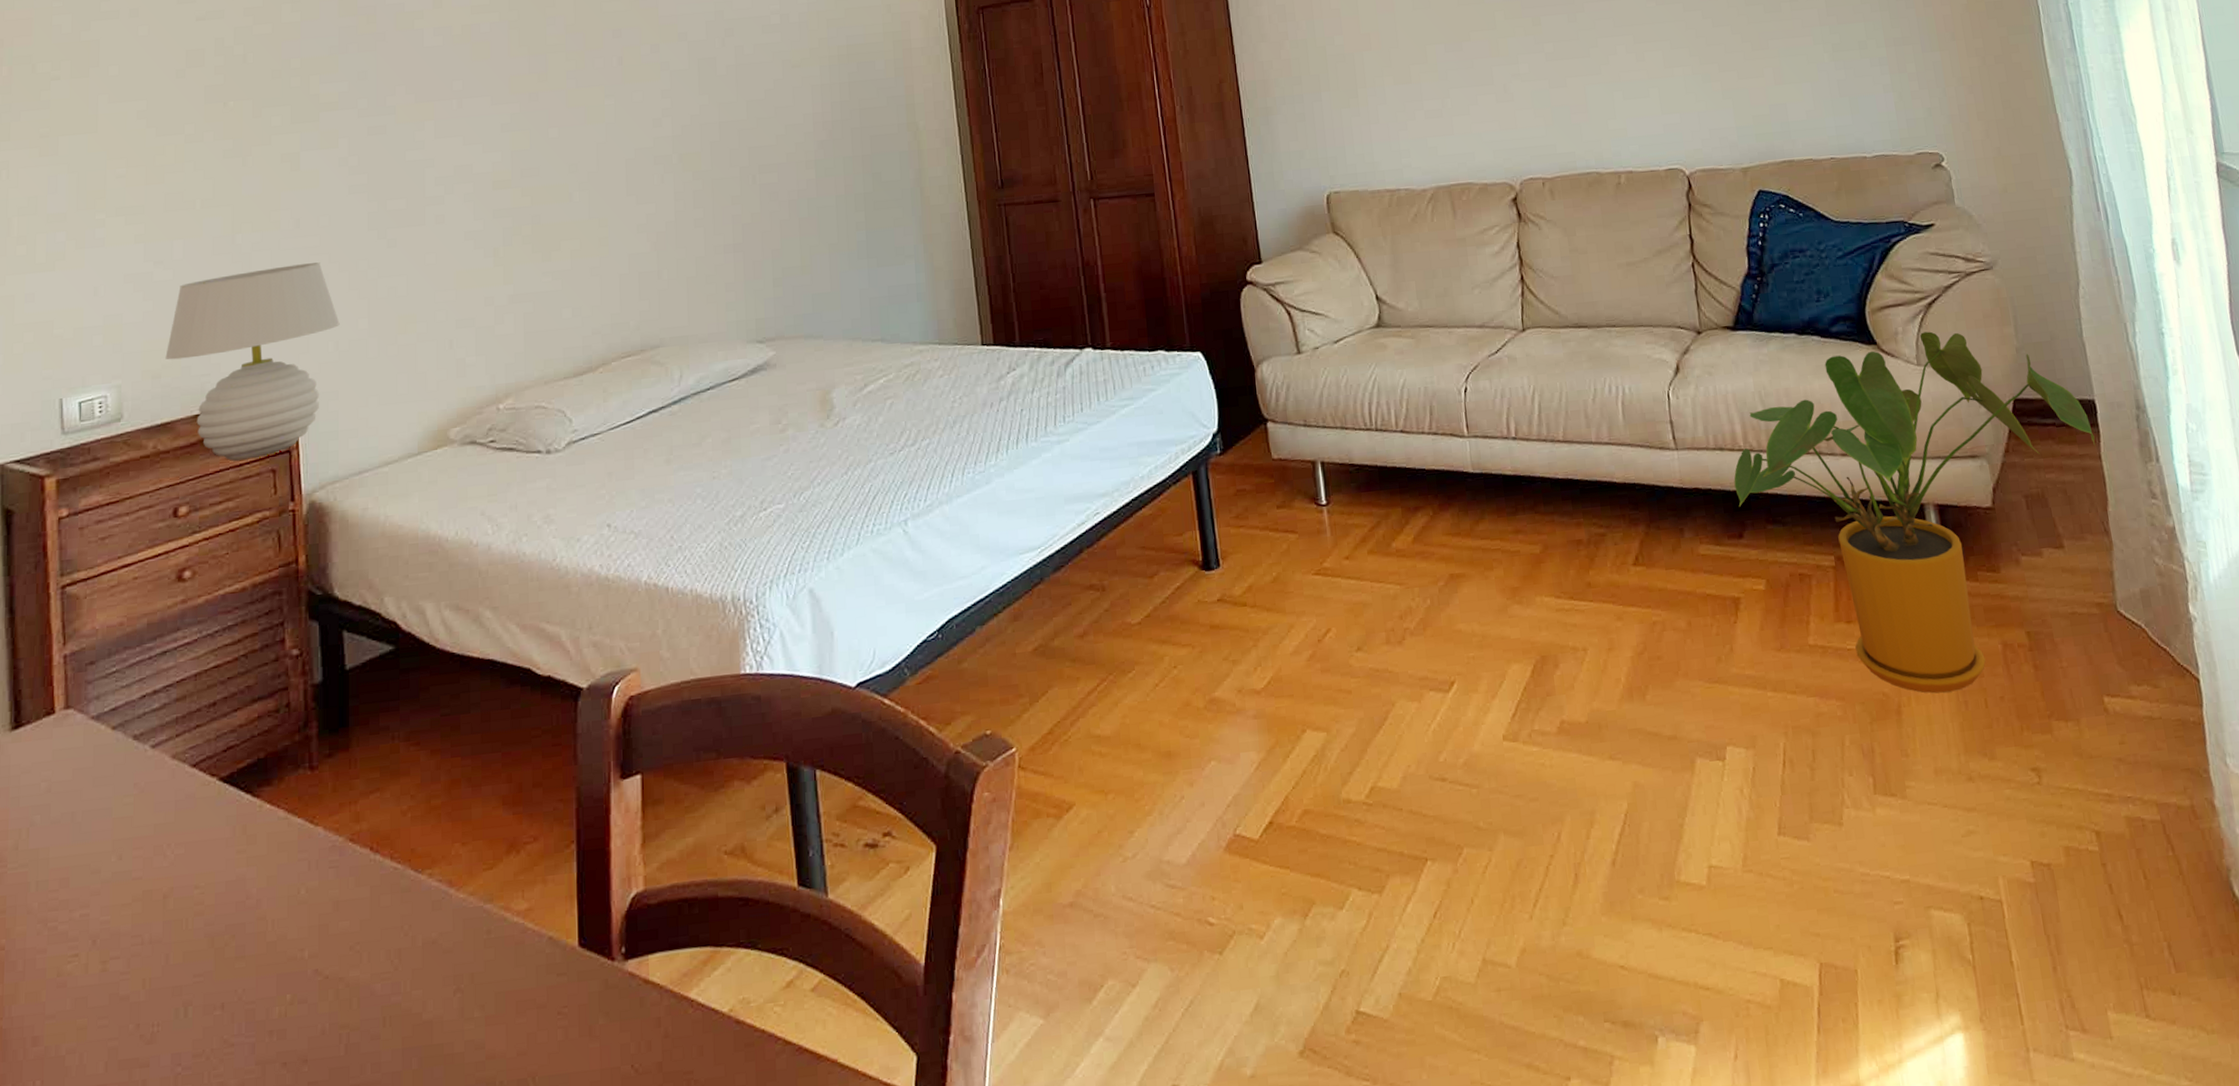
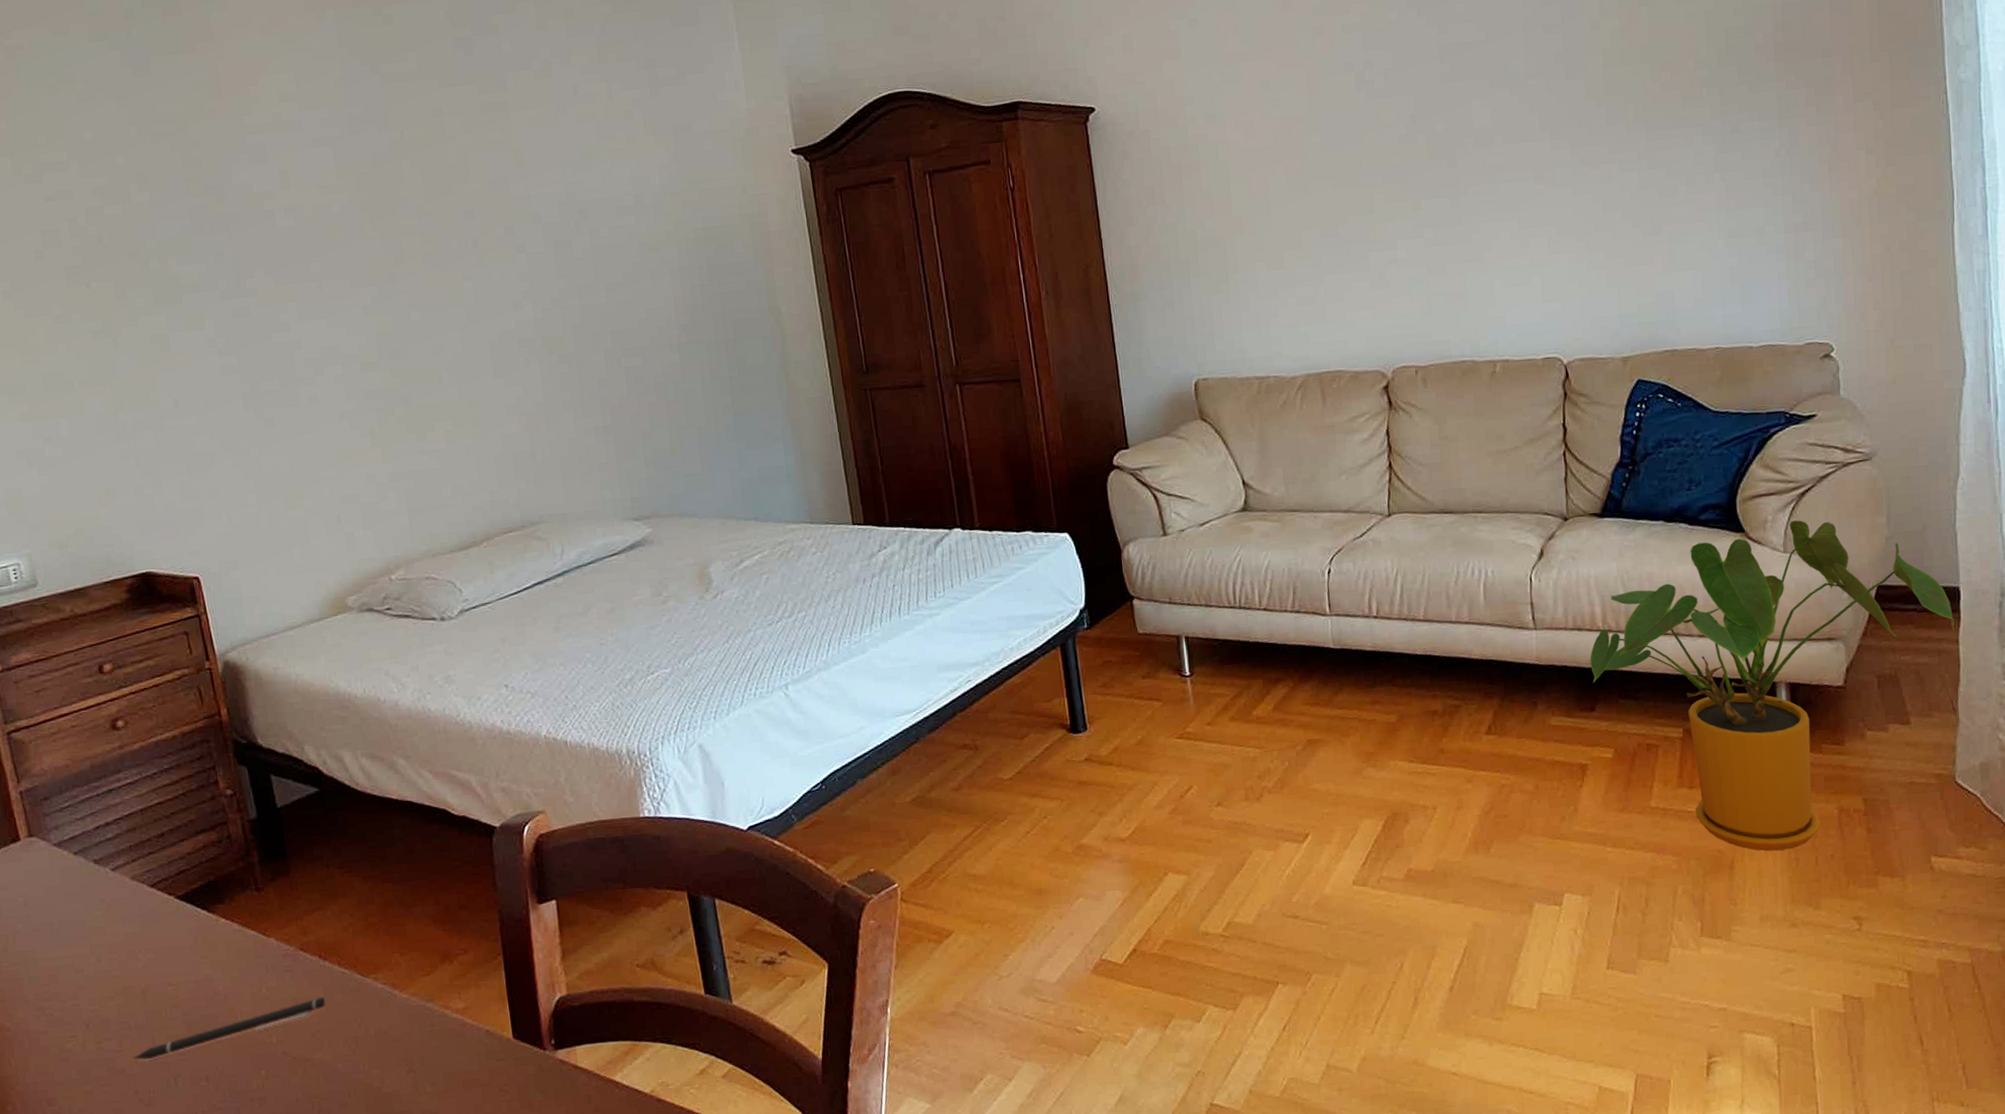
pen: none [141,898,371,984] -> present [133,996,326,1060]
table lamp: present [165,262,340,461] -> none [68,440,230,624]

